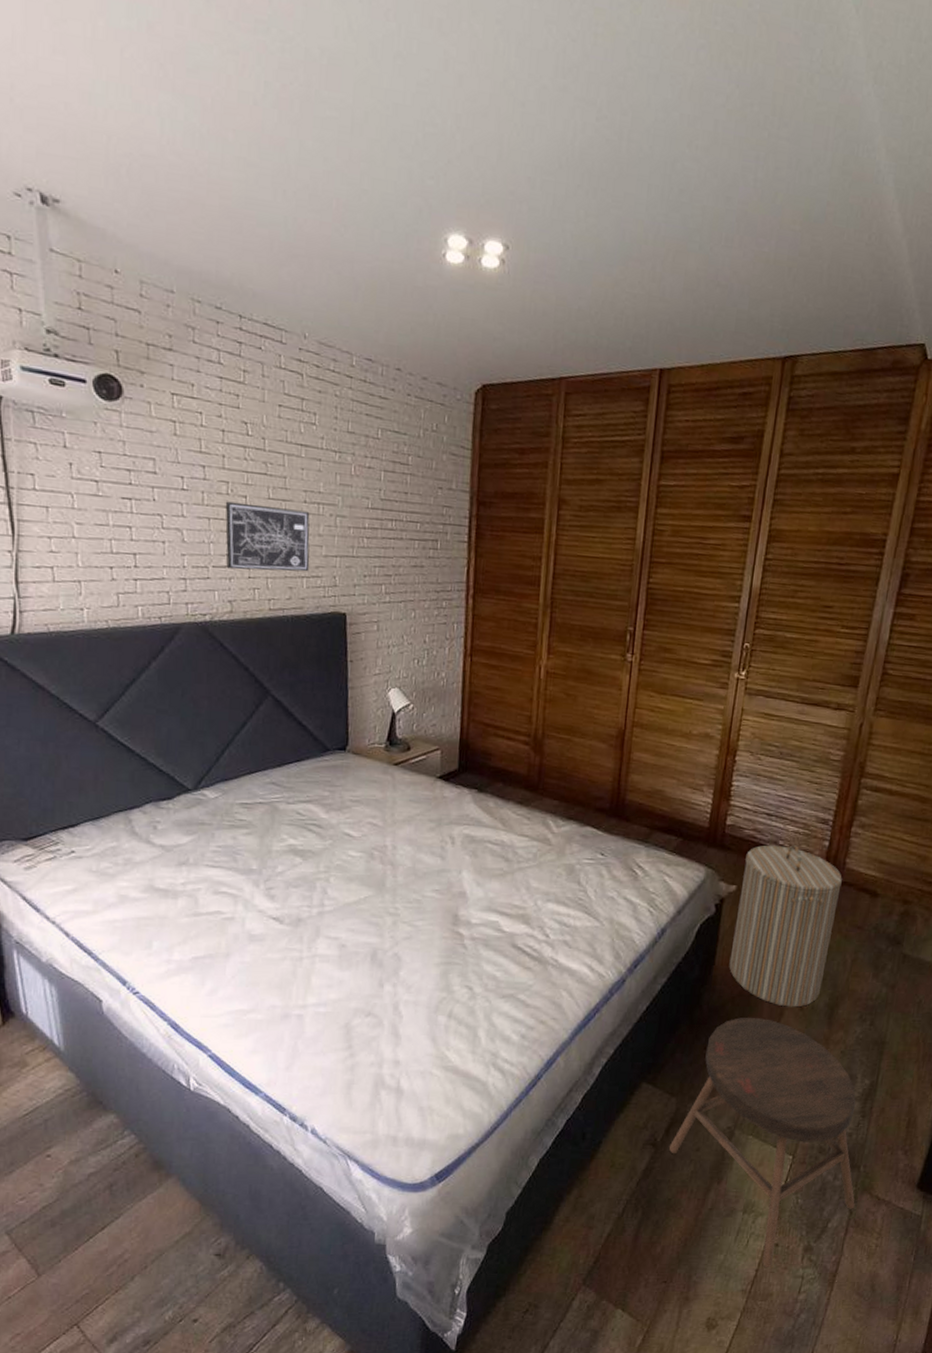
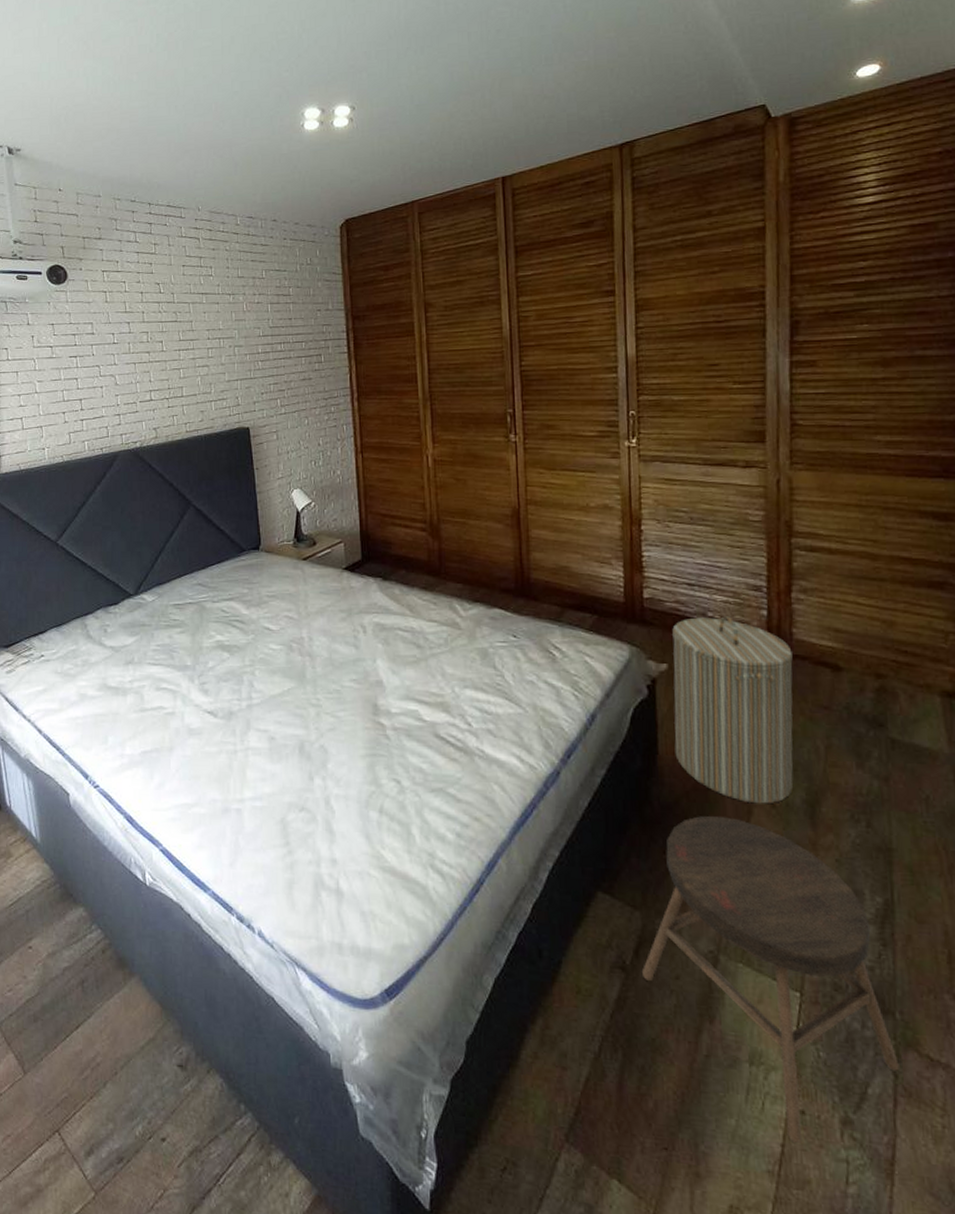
wall art: present [225,501,310,572] -> none [146,346,216,402]

